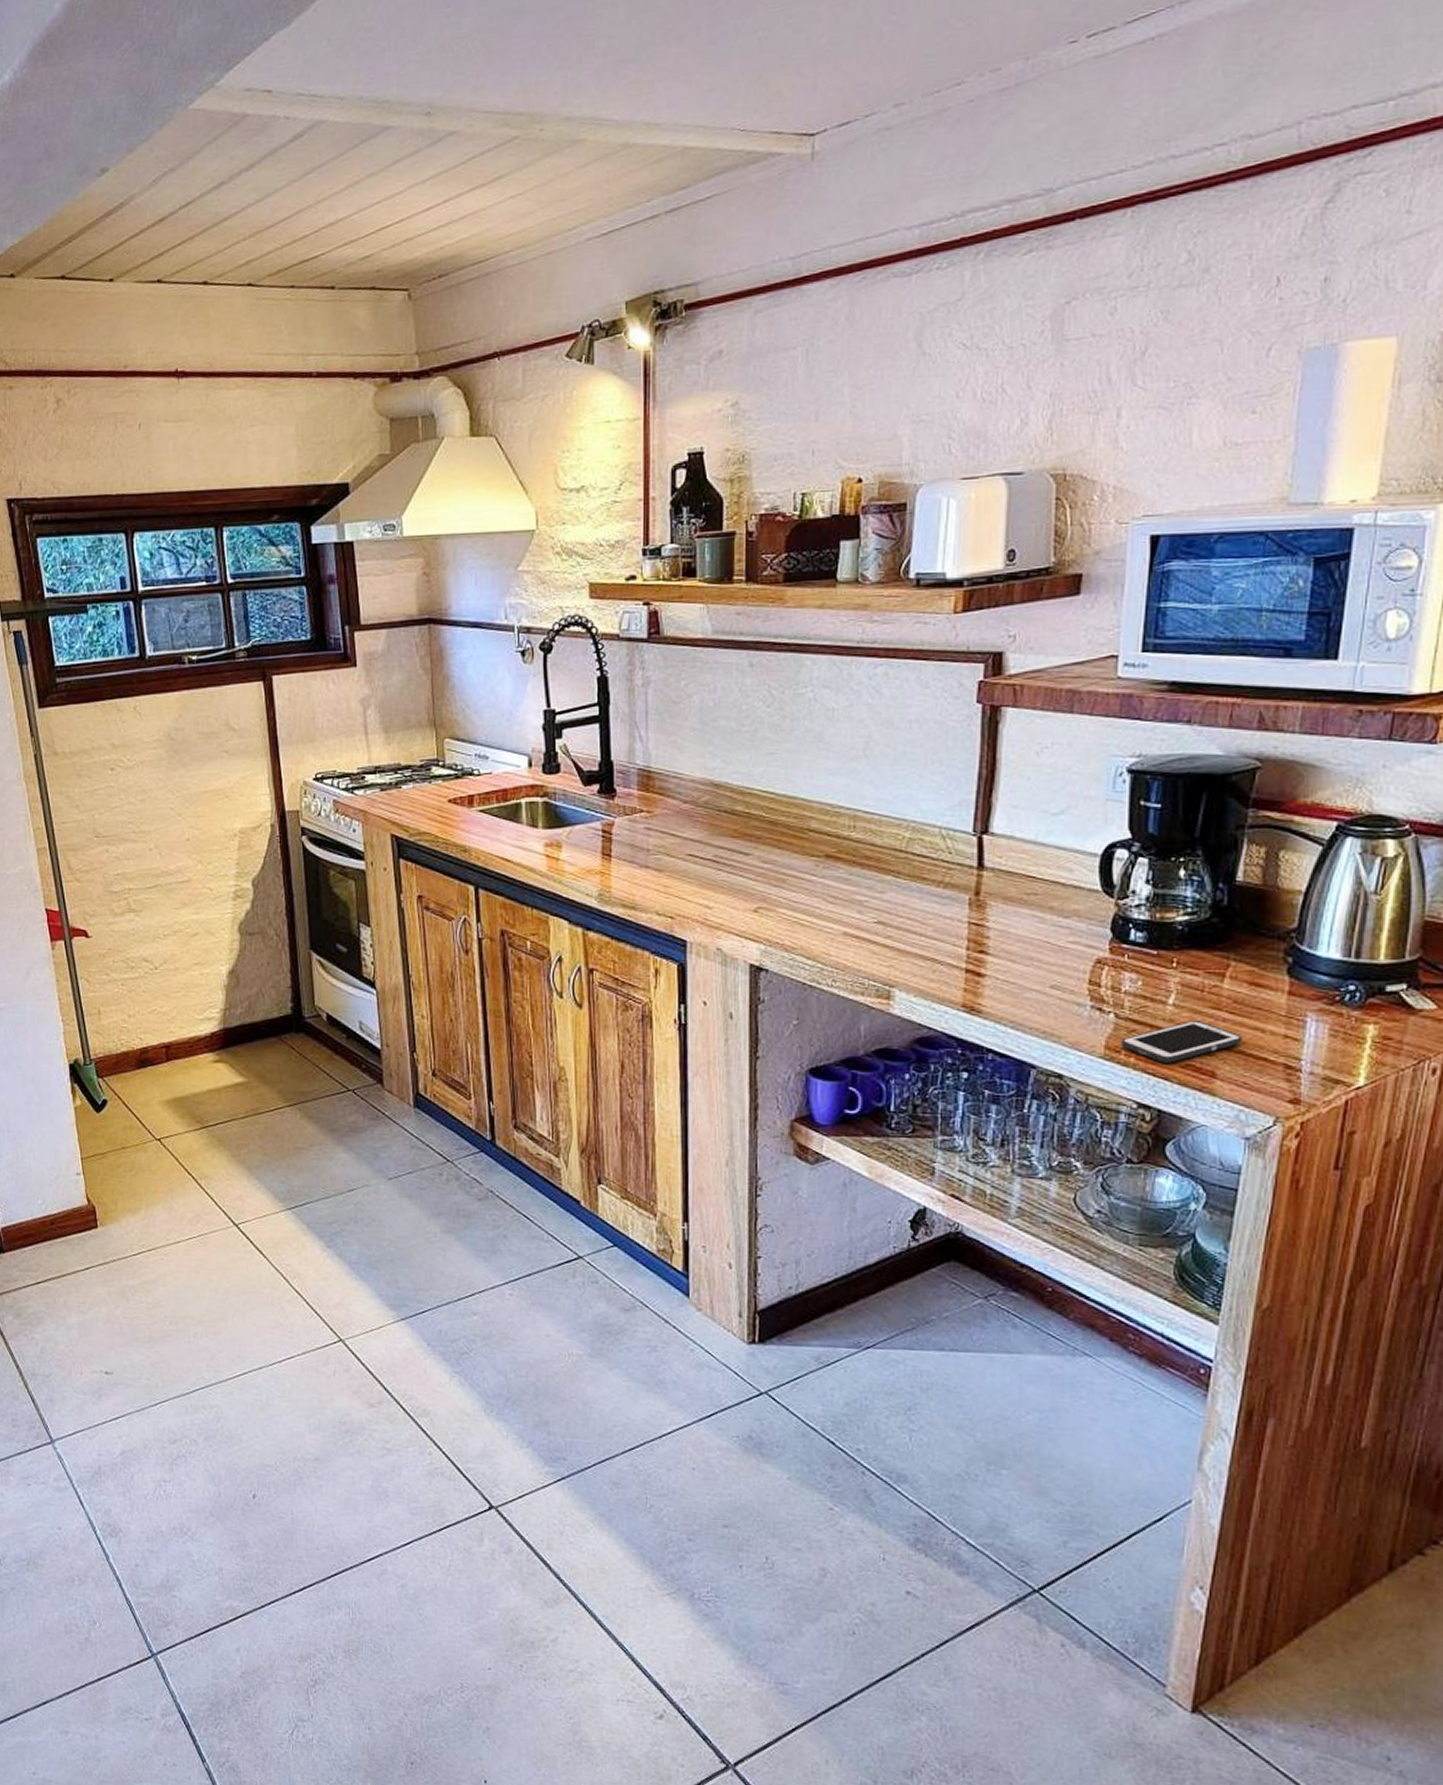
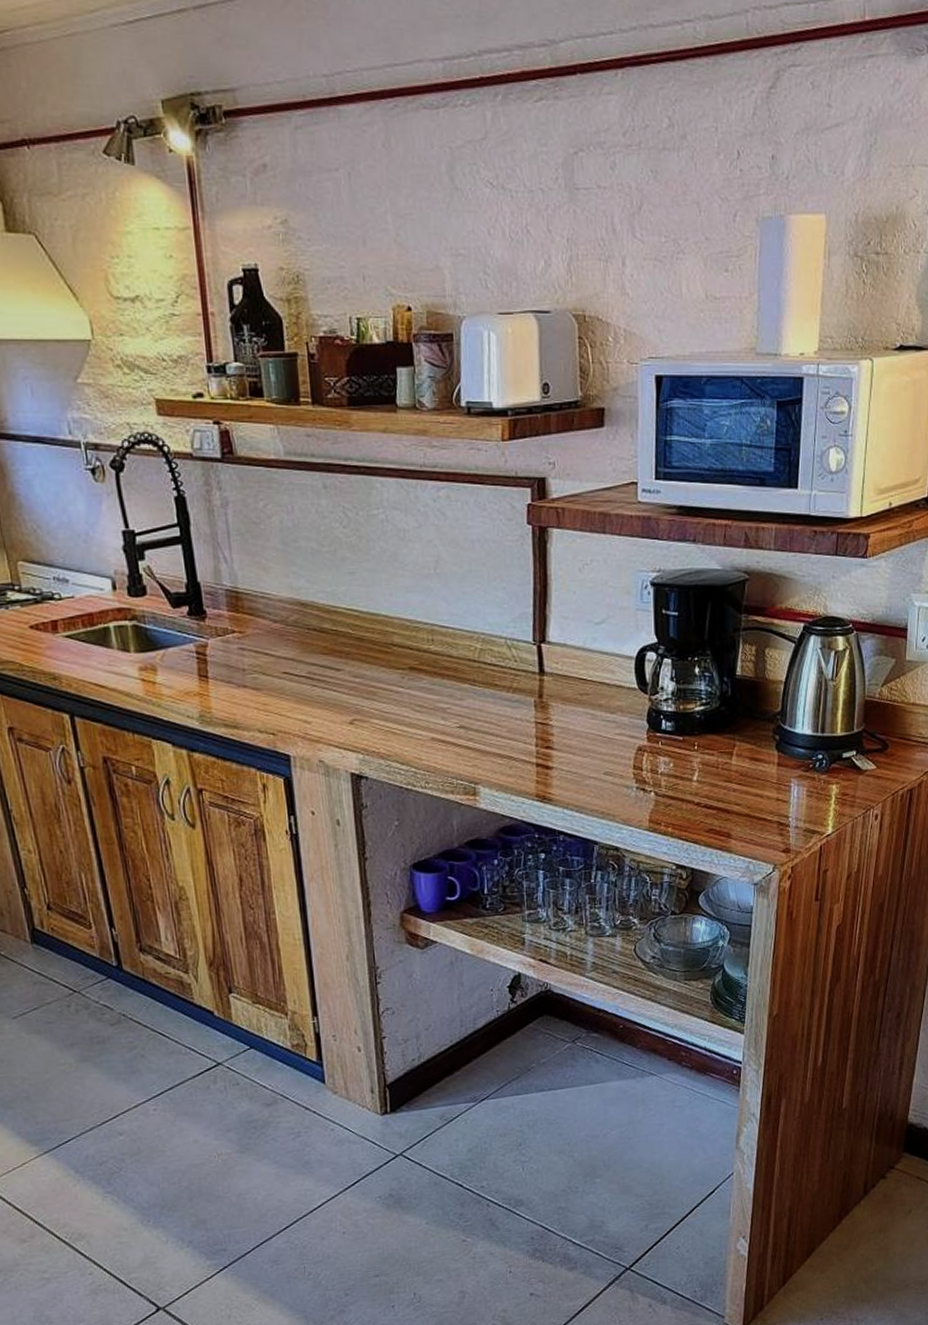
cell phone: present [1121,1021,1242,1063] -> none [661,792,748,830]

